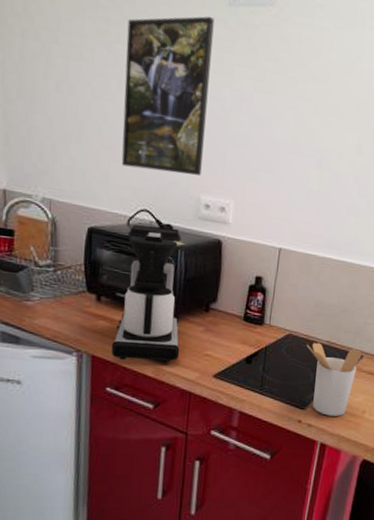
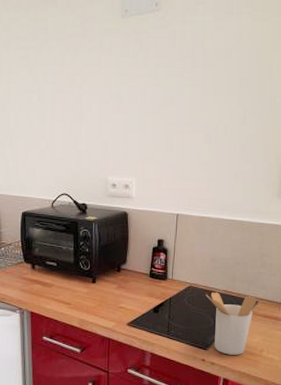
coffee maker: present [111,225,181,363] -> none [45,206,99,315]
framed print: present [121,16,215,175] -> none [42,29,111,162]

